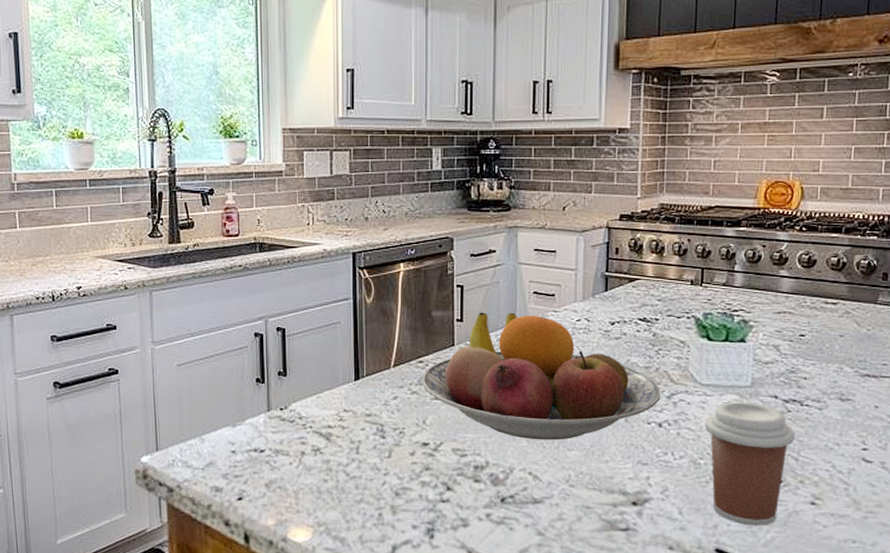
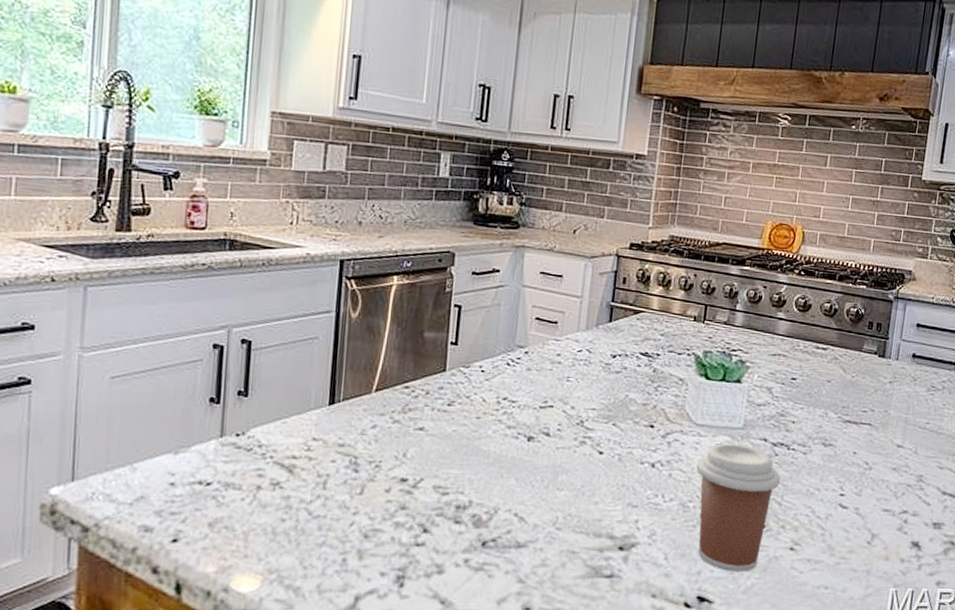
fruit bowl: present [422,312,661,440] -> none [406,336,657,479]

